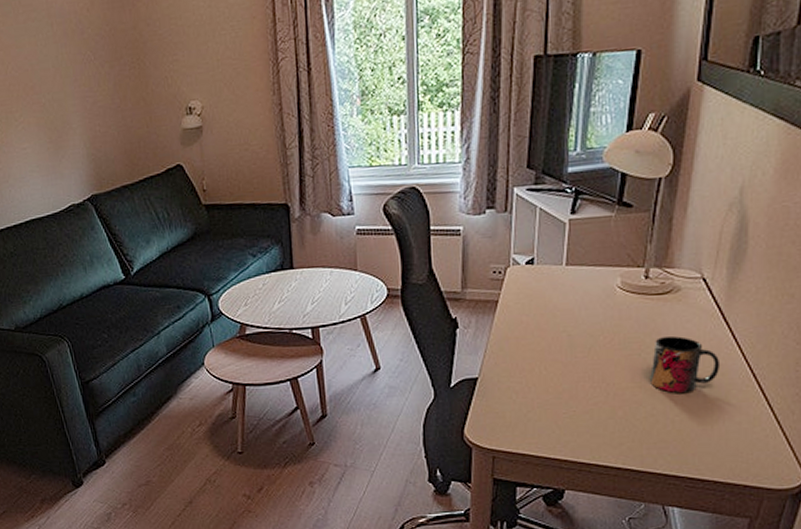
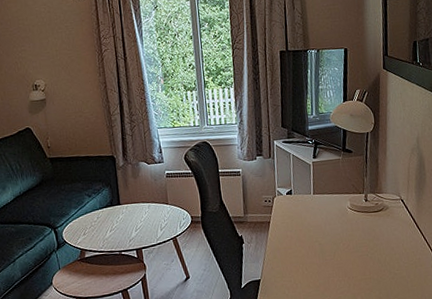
mug: present [650,335,719,394] -> none [375,240,419,281]

